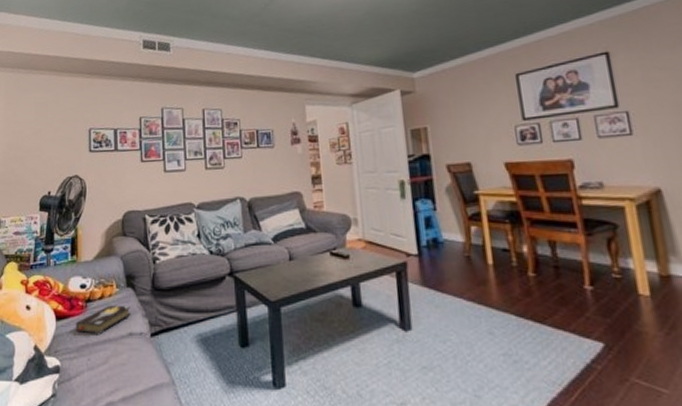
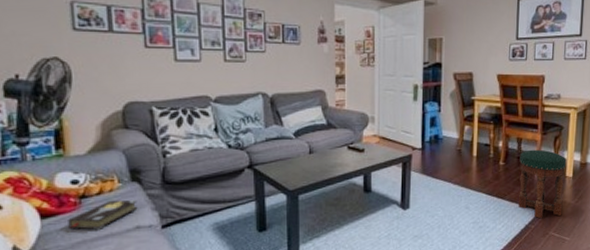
stool: none [556,256,646,356] -> present [518,149,567,219]

